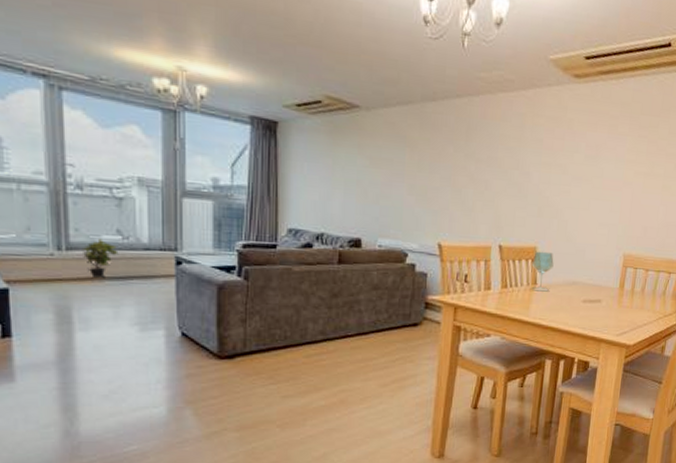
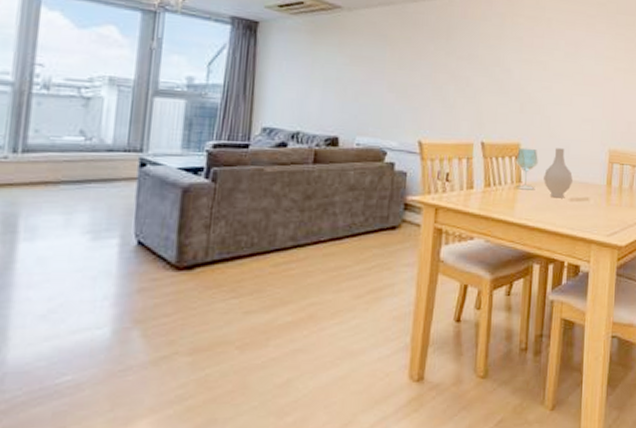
potted plant: present [81,238,119,278] -> none [38,139,79,182]
vase: none [558,252,587,300] -> present [544,148,573,198]

